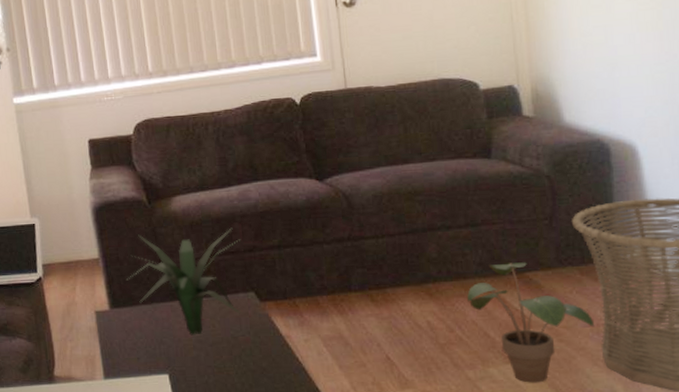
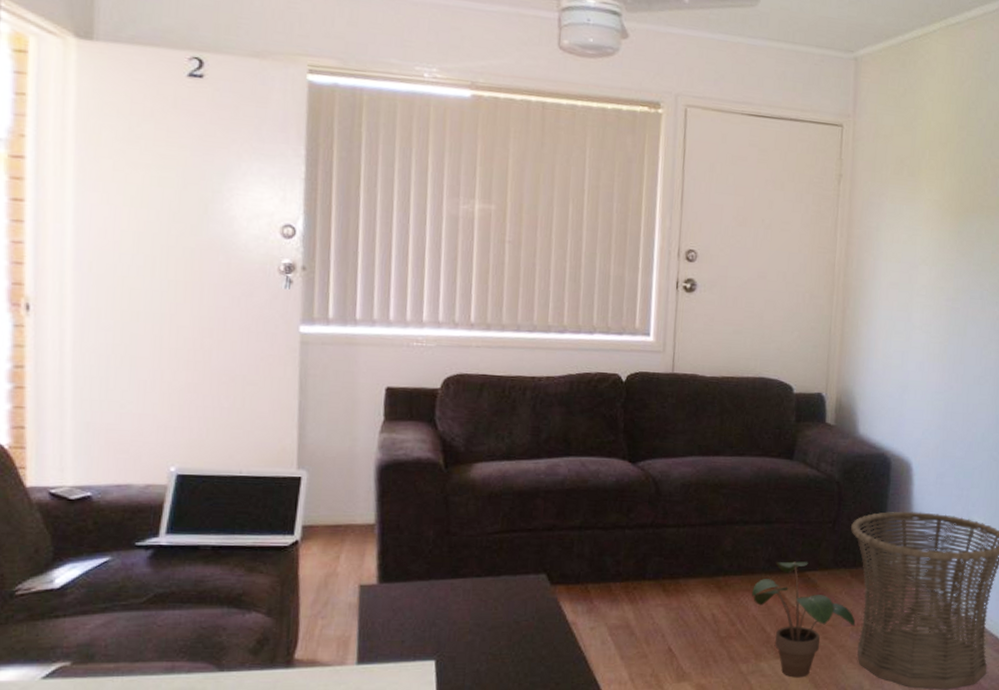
plant: present [127,227,241,336] -> none [404,501,542,618]

